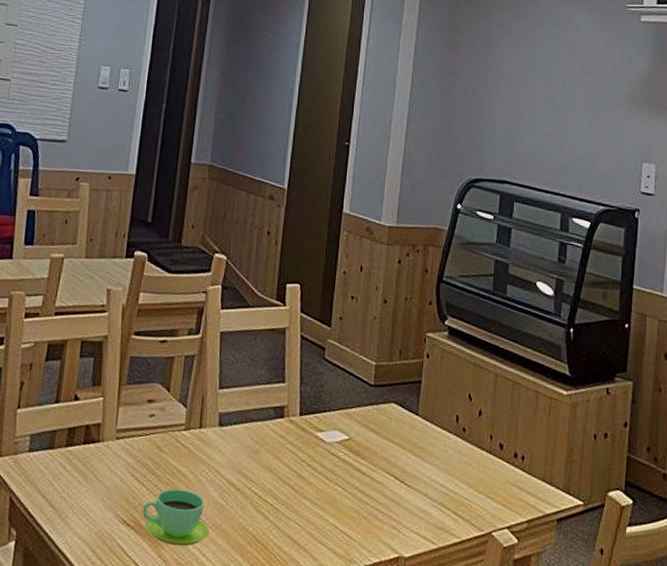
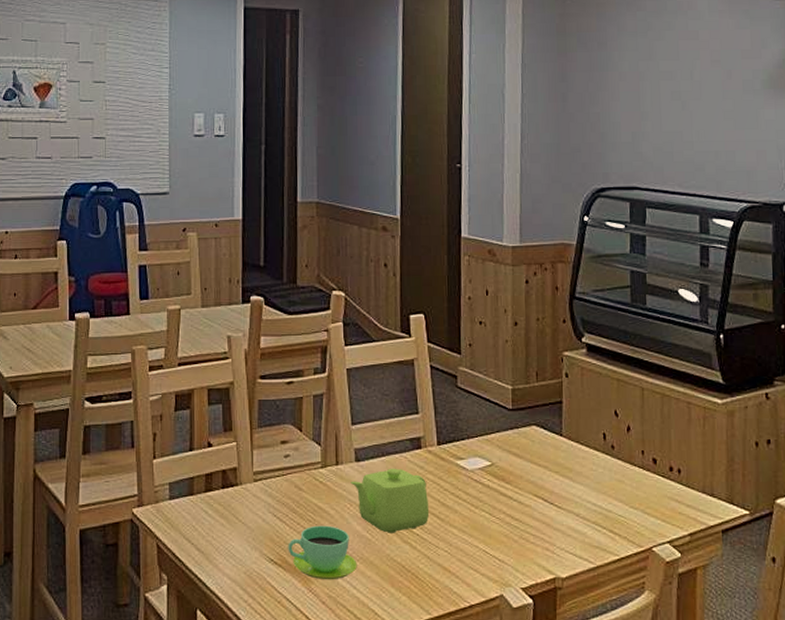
teapot: none [211,435,286,502] -> present [350,468,430,533]

